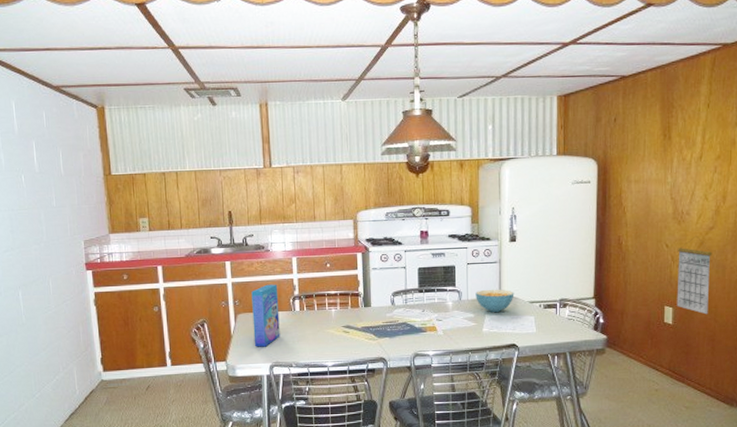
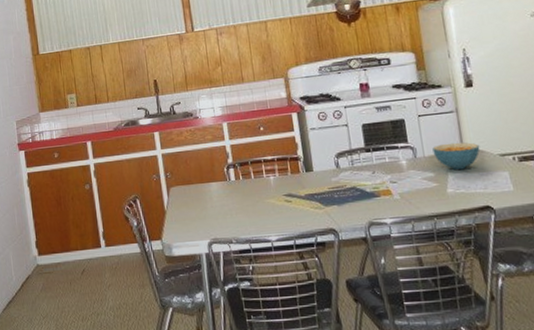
cereal box: present [251,284,280,347] -> none [183,152,217,223]

